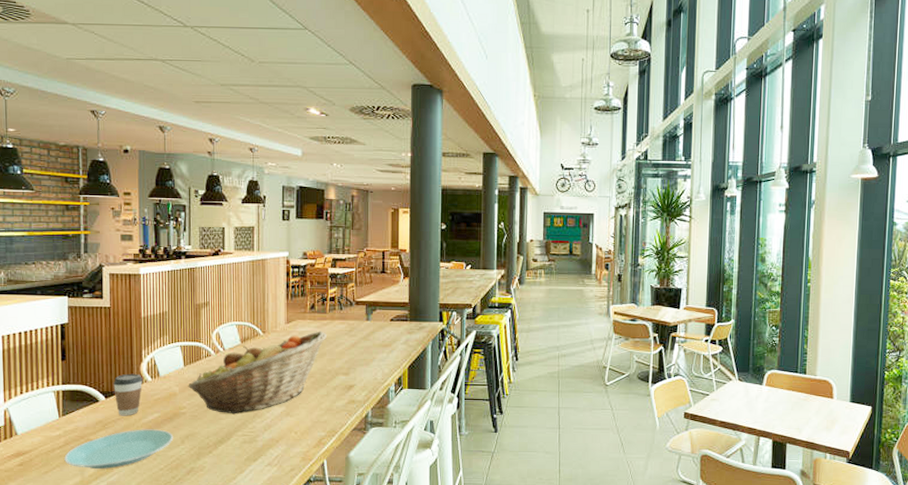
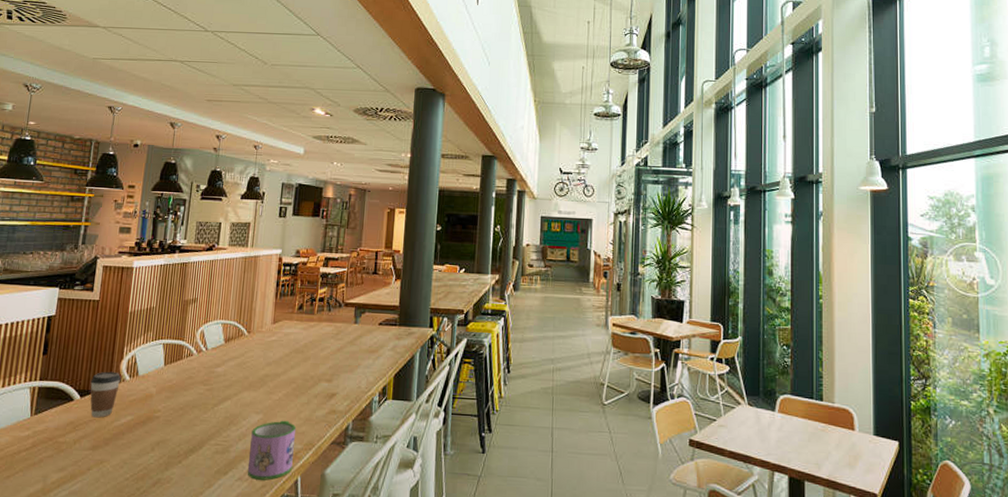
plate: present [64,429,174,469] -> none [29,433,144,476]
fruit basket: present [188,331,326,414] -> none [165,333,312,421]
mug: none [275,411,318,465] -> present [247,420,296,480]

